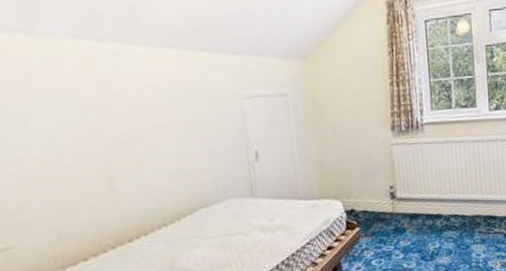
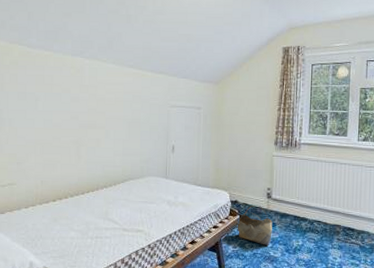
basket: none [356,209,403,258] -> present [236,205,273,245]

